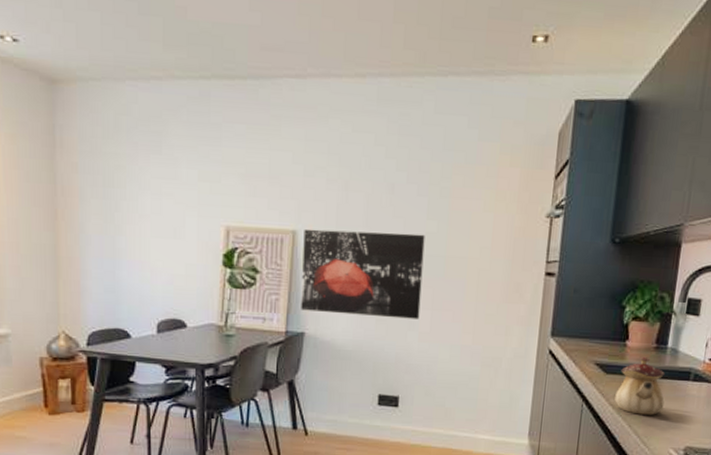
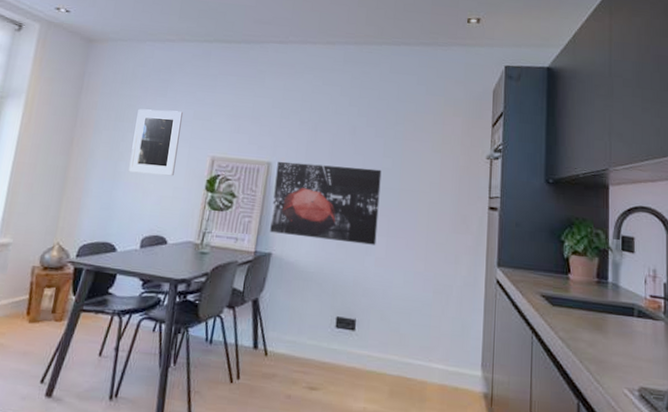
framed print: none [129,170,184,252] -> present [128,108,183,176]
teapot: present [614,356,665,415] -> none [563,290,612,351]

